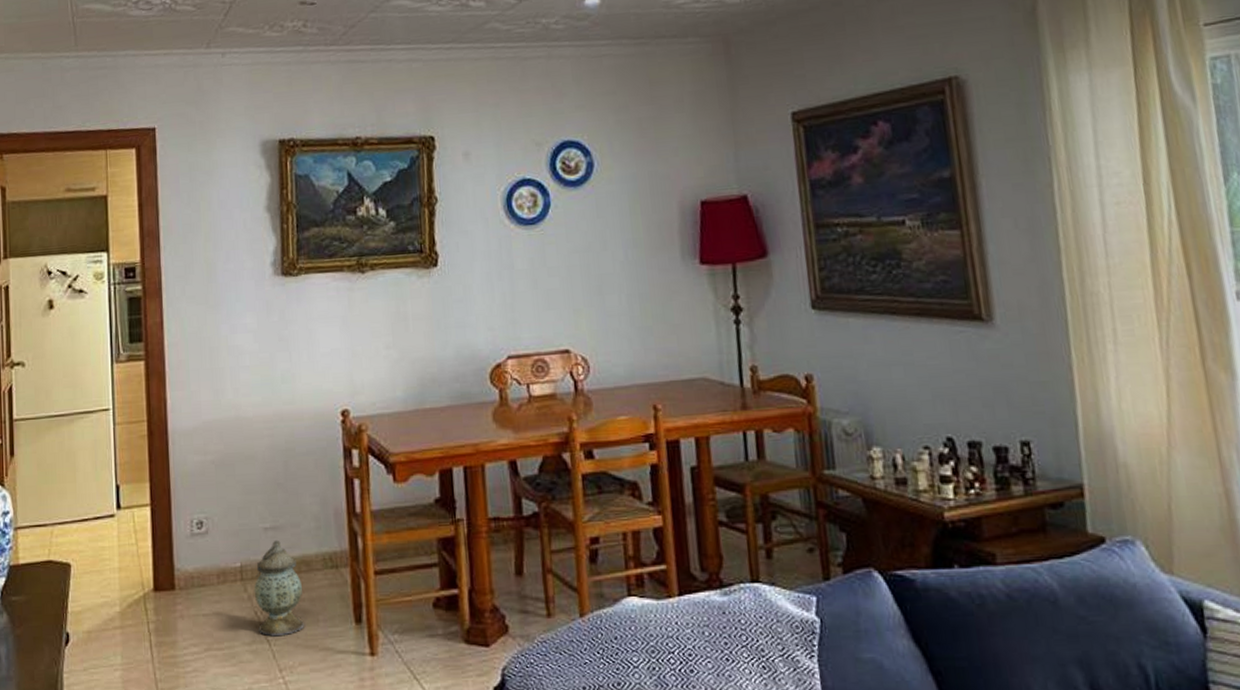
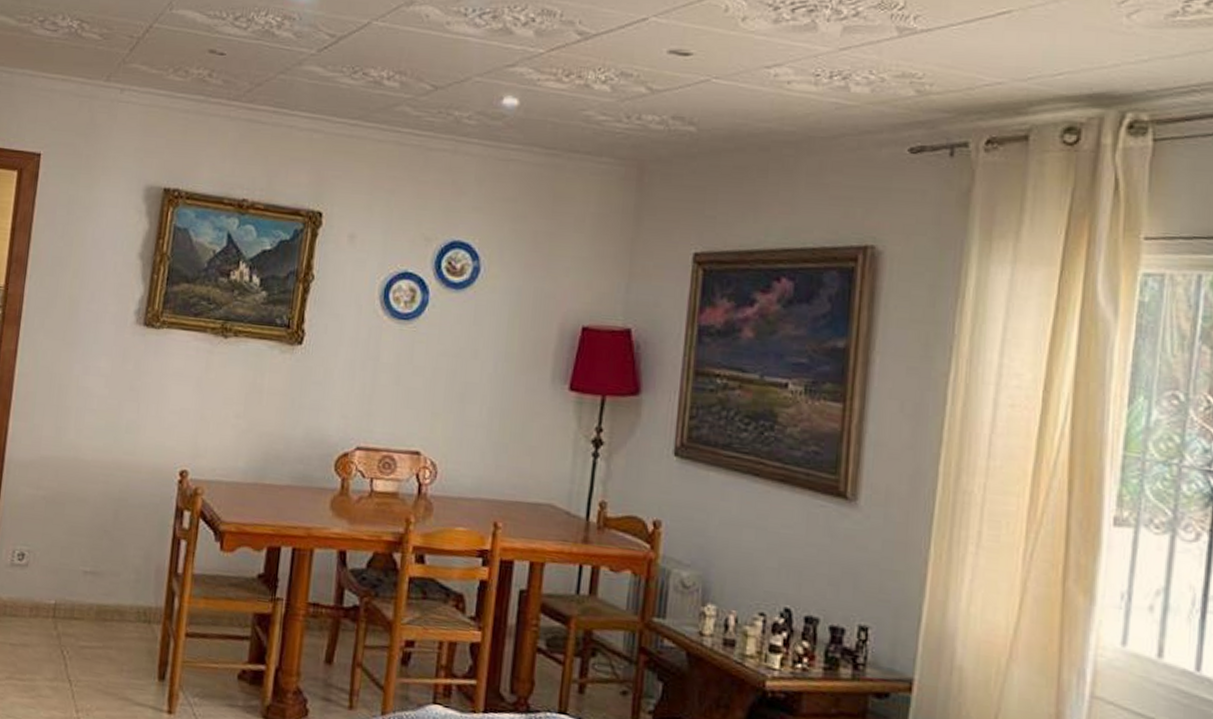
lantern: present [254,539,304,637] -> none [62,584,112,679]

